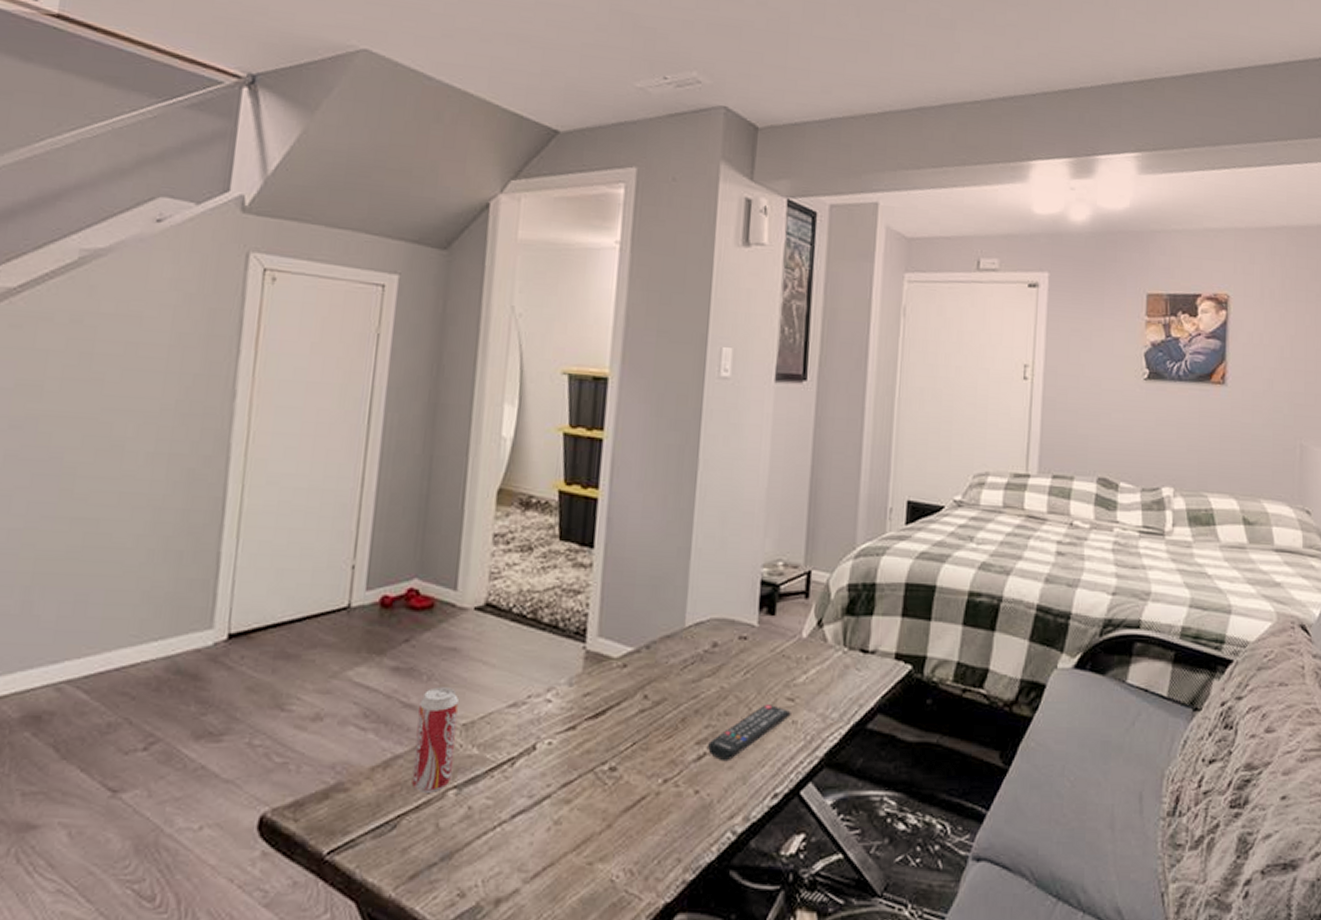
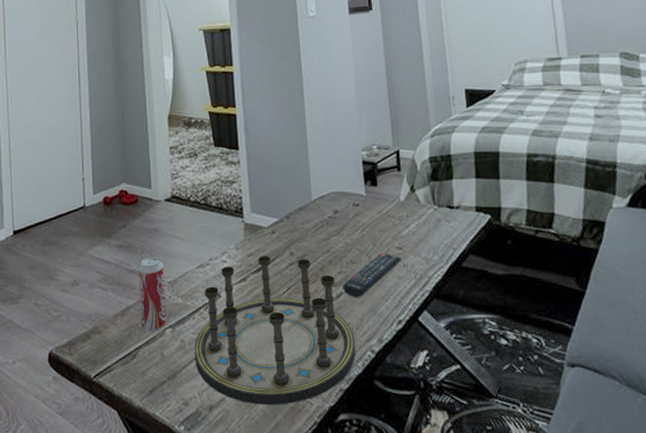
board game: none [484,697,713,900] -> present [194,256,356,406]

